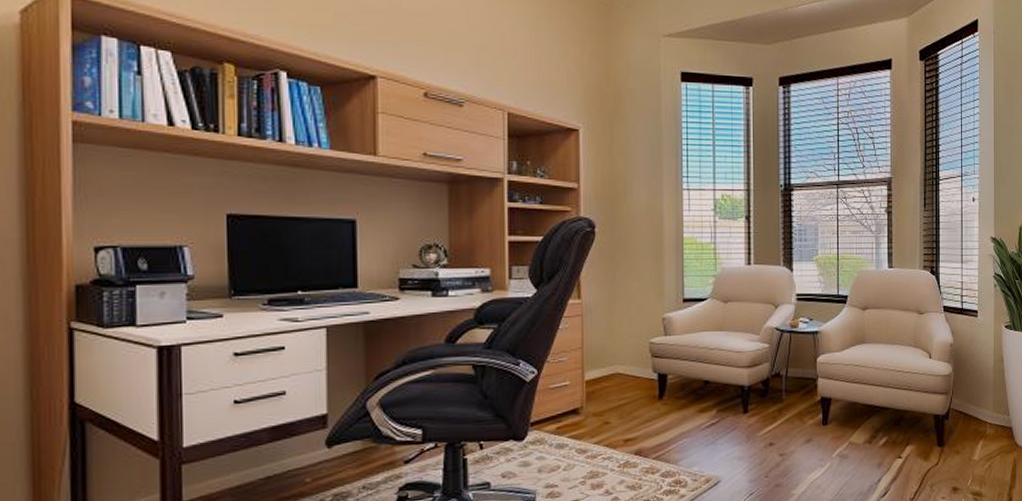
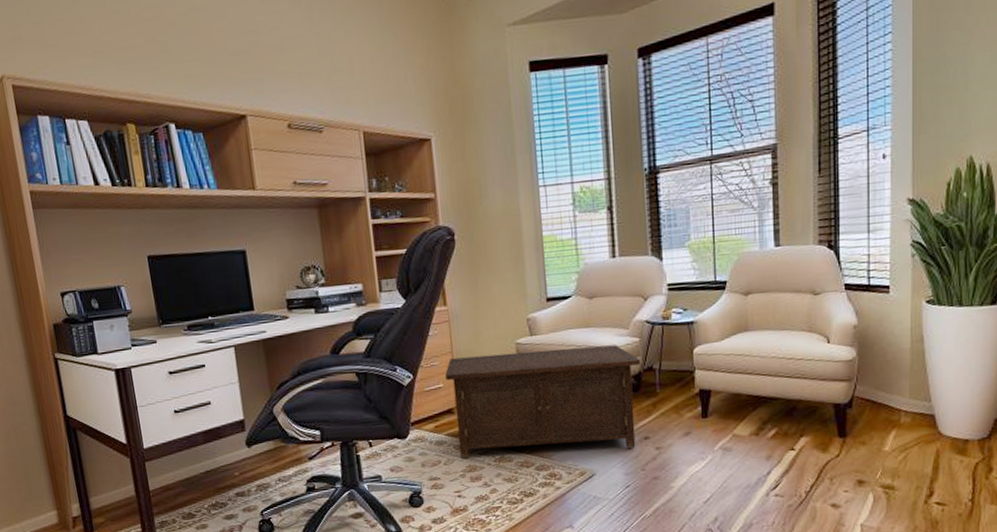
cabinet: none [573,350,769,464] -> present [445,345,641,459]

